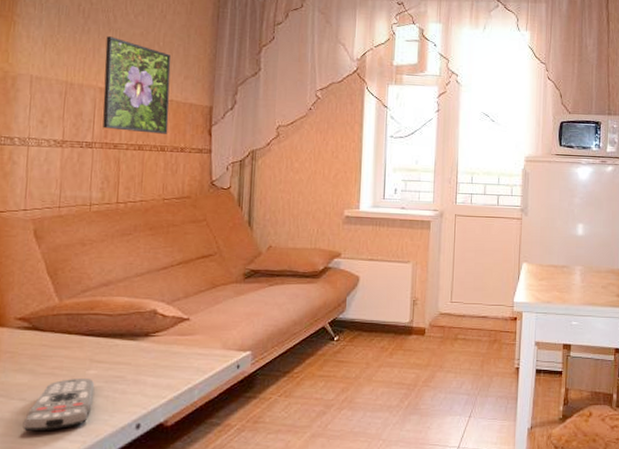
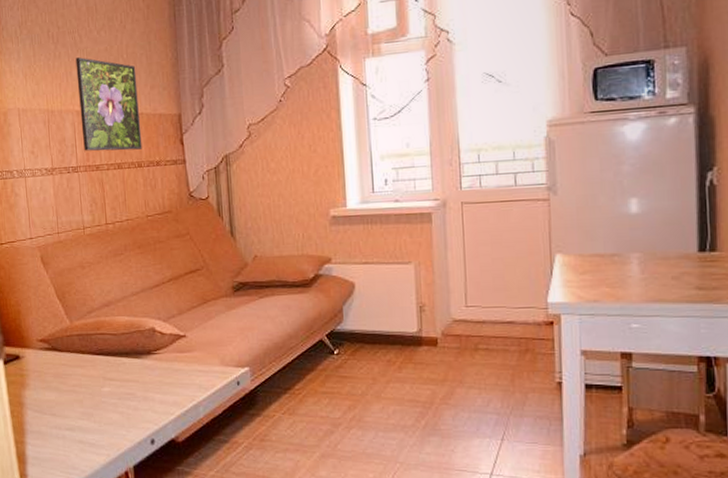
remote control: present [23,379,95,432] -> none [56,396,111,444]

